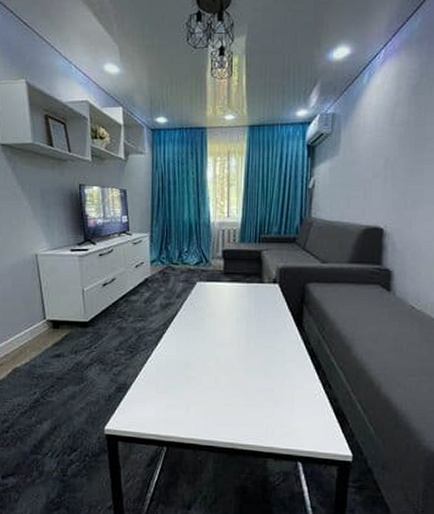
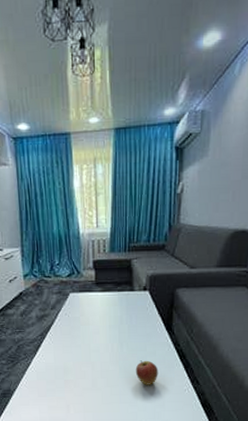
fruit: none [262,358,287,387] -> present [135,360,158,385]

